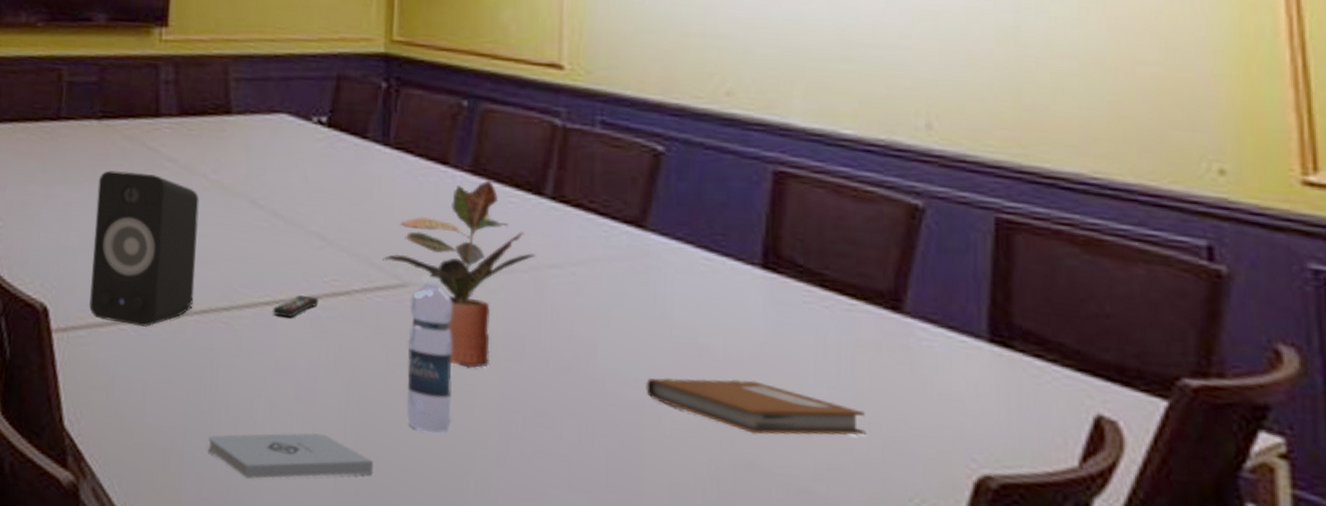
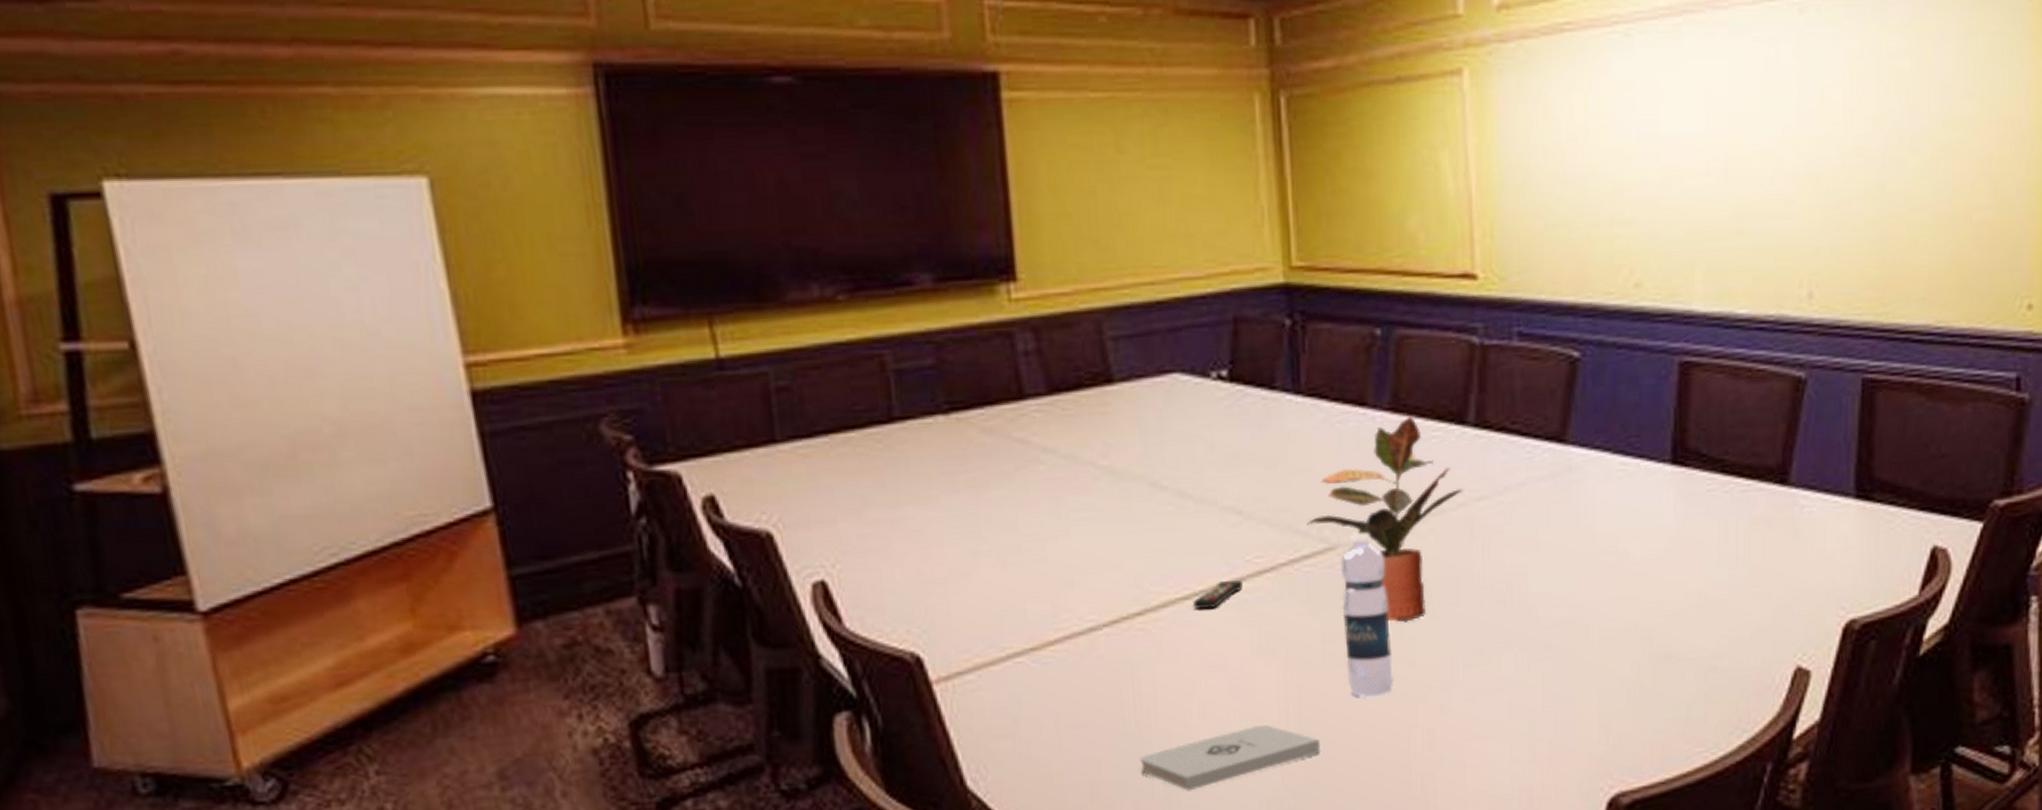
speaker: present [89,170,200,327] -> none [958,472,1101,657]
notebook: present [646,378,866,435] -> none [1574,576,1760,627]

